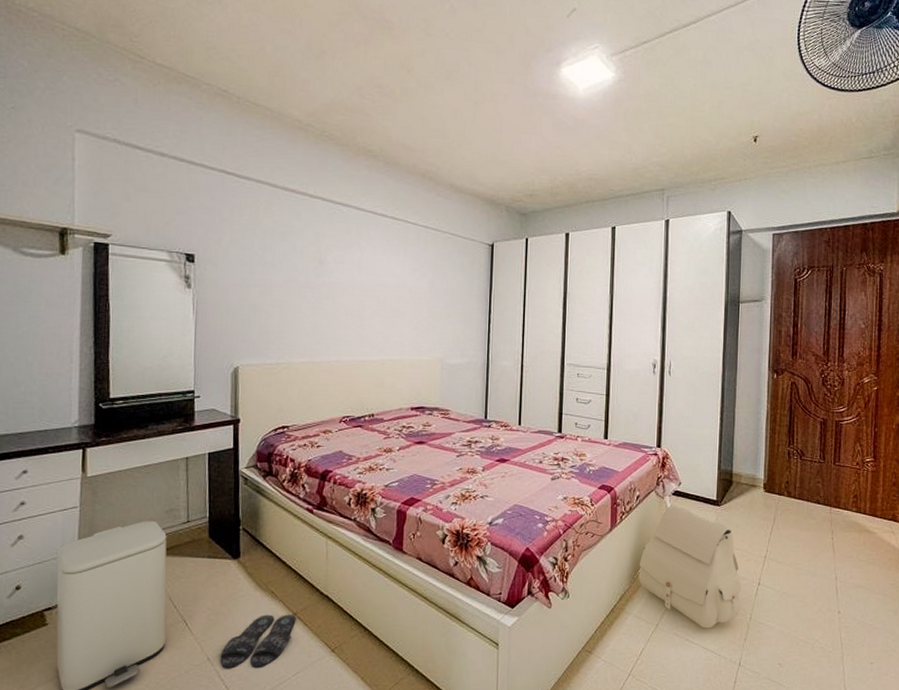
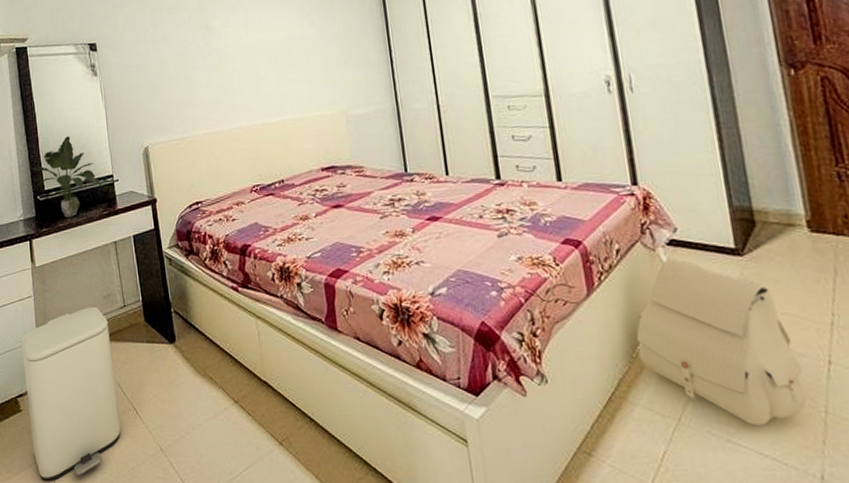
potted plant: none [96,345,181,429] -> present [32,136,103,218]
slippers: present [220,614,296,669] -> none [171,402,239,460]

